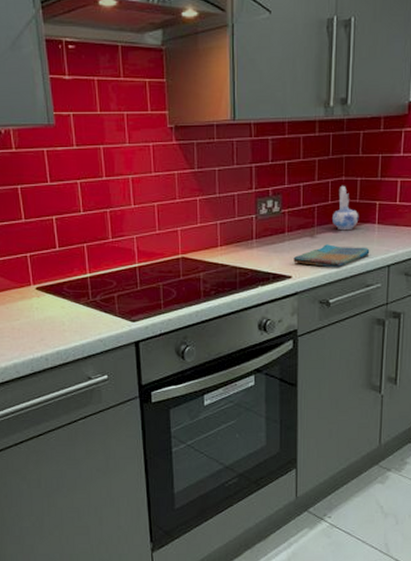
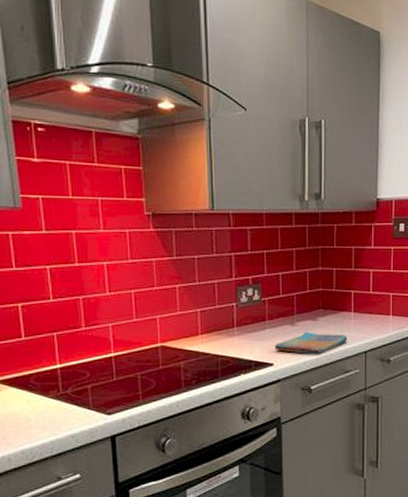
ceramic pitcher: present [332,185,359,231] -> none [311,275,336,319]

